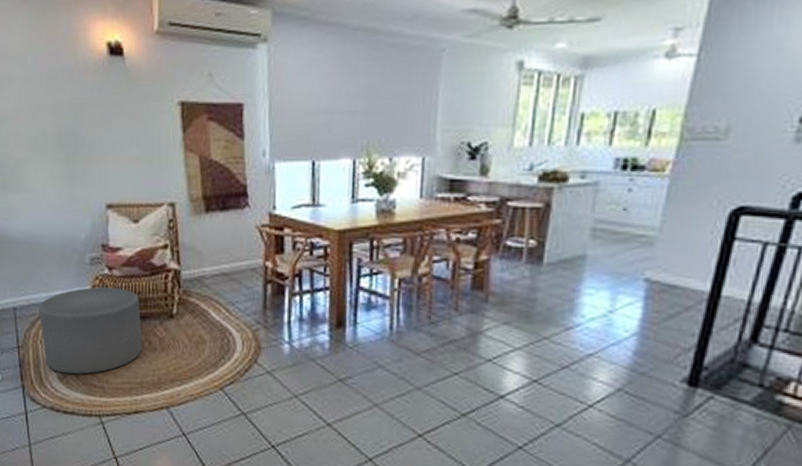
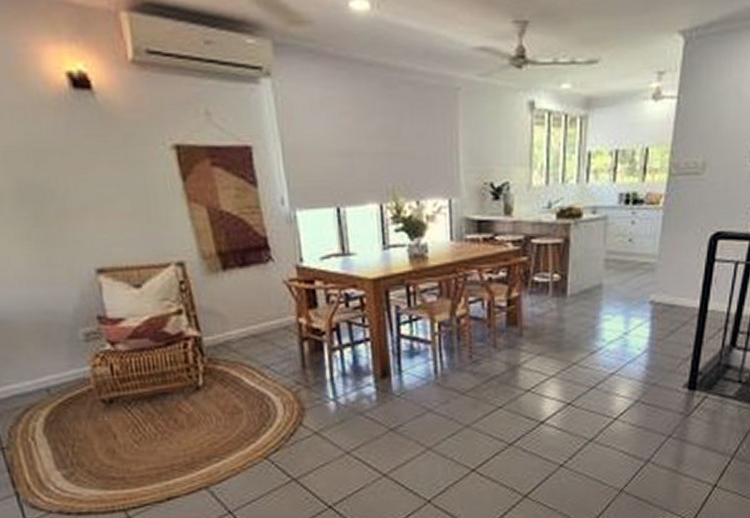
pouf: present [38,287,143,375] -> none [22,364,168,471]

